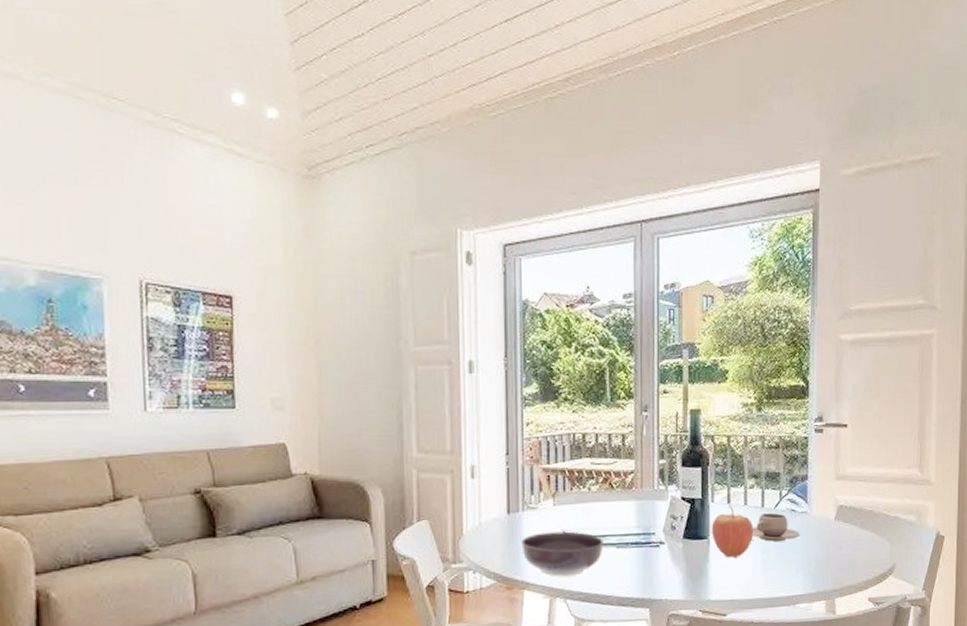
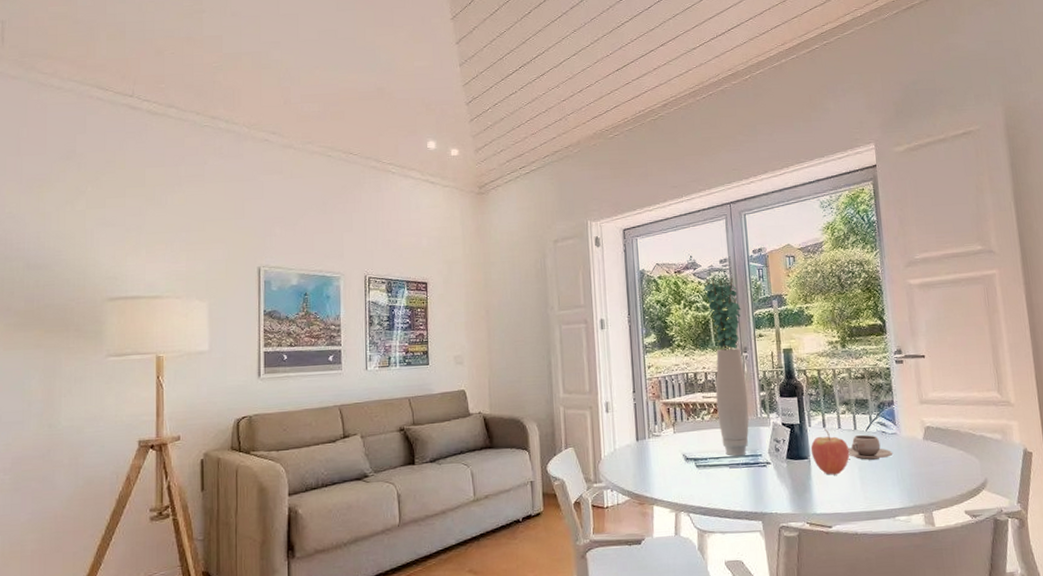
bowl: present [521,531,604,577] -> none [649,454,718,494]
vase: none [601,315,645,535] -> present [703,277,749,457]

